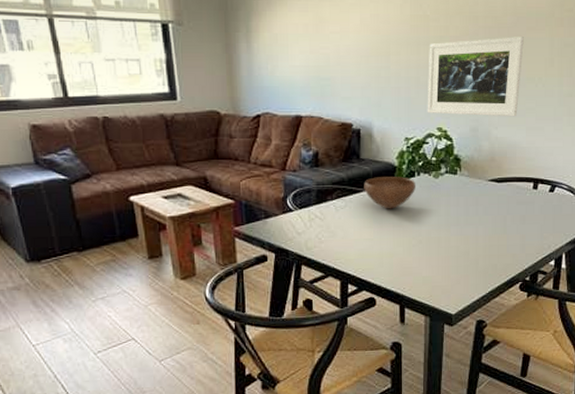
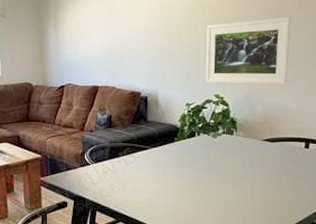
bowl: present [364,177,415,209] -> none [150,136,196,164]

